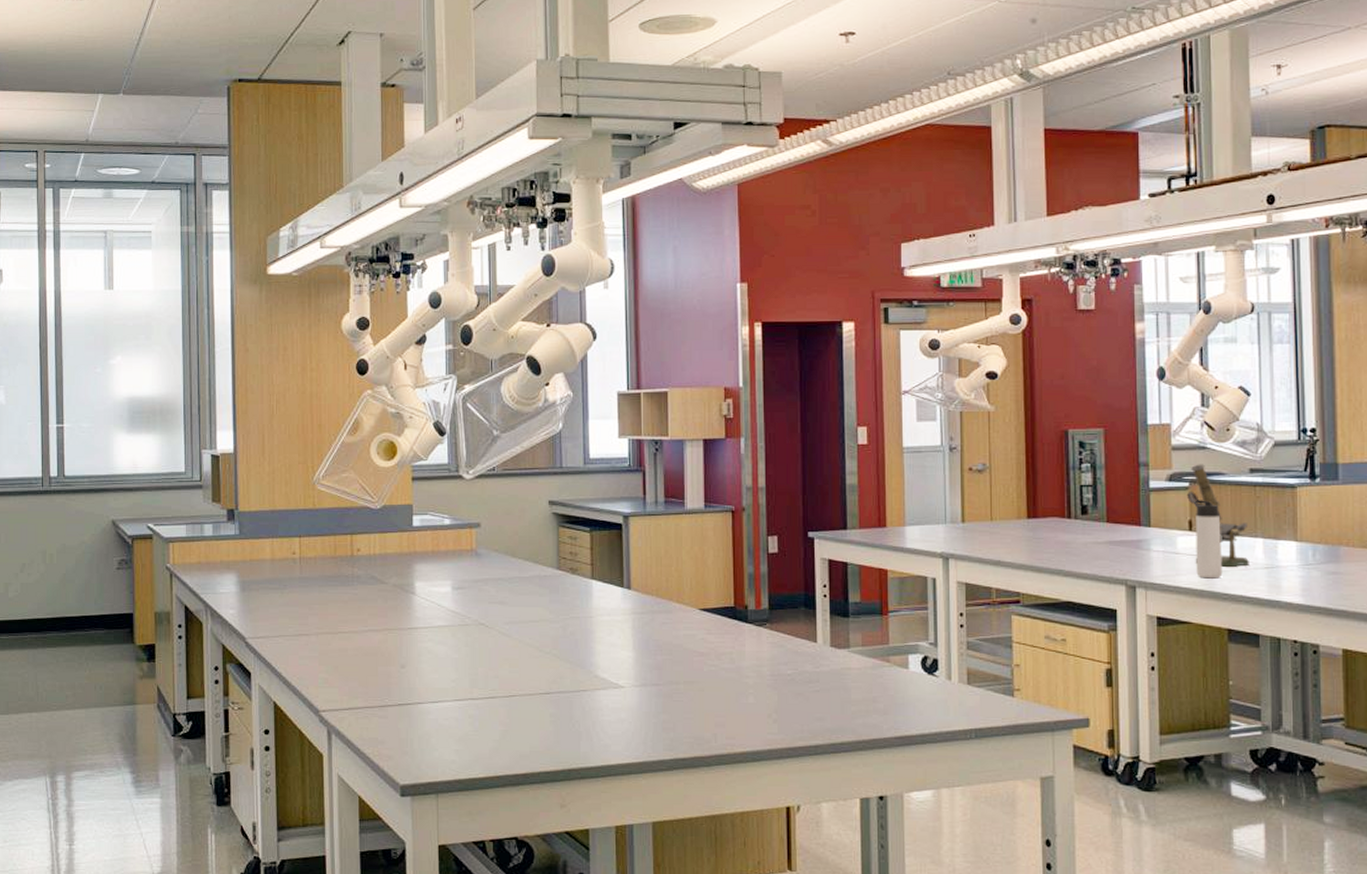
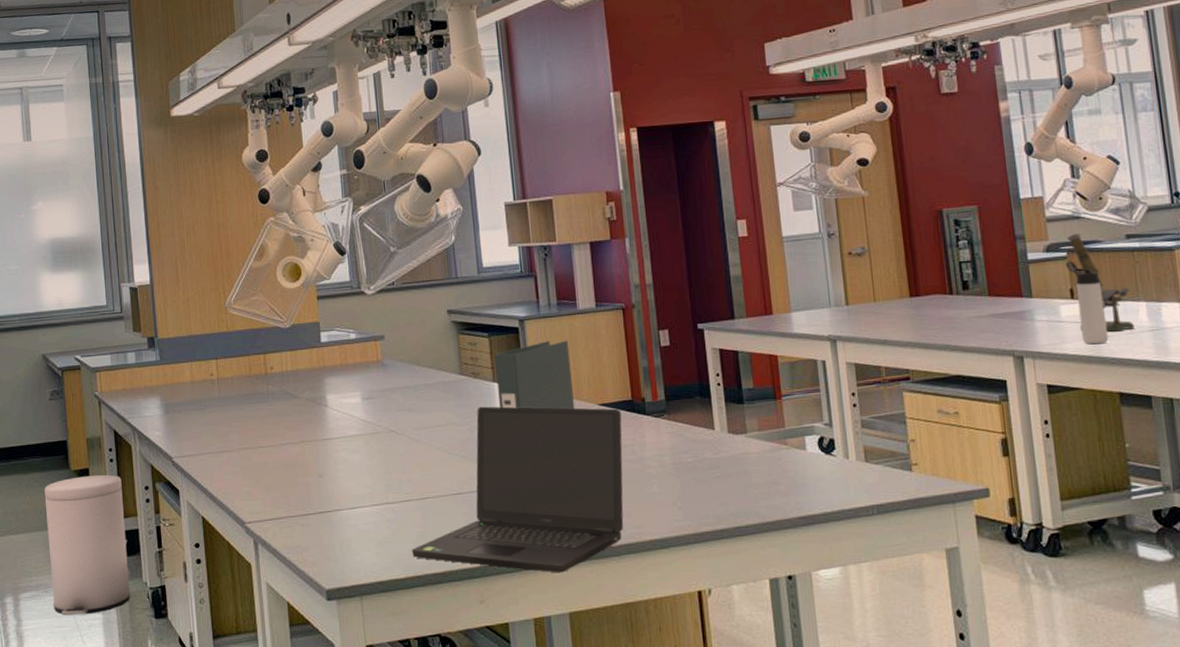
pedal bin: none [105,651,192,798] -> present [44,474,131,616]
laptop: none [493,604,722,781] -> present [411,406,624,573]
binder: none [595,540,675,612] -> present [494,340,575,410]

